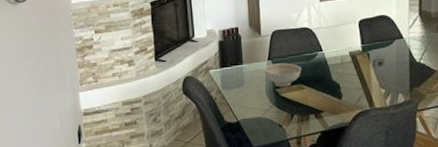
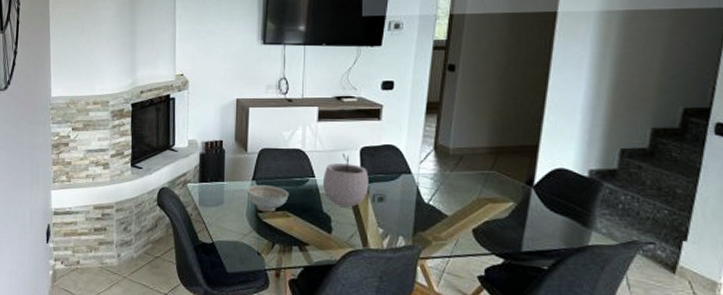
plant pot: none [329,27,369,74] -> present [322,153,369,207]

